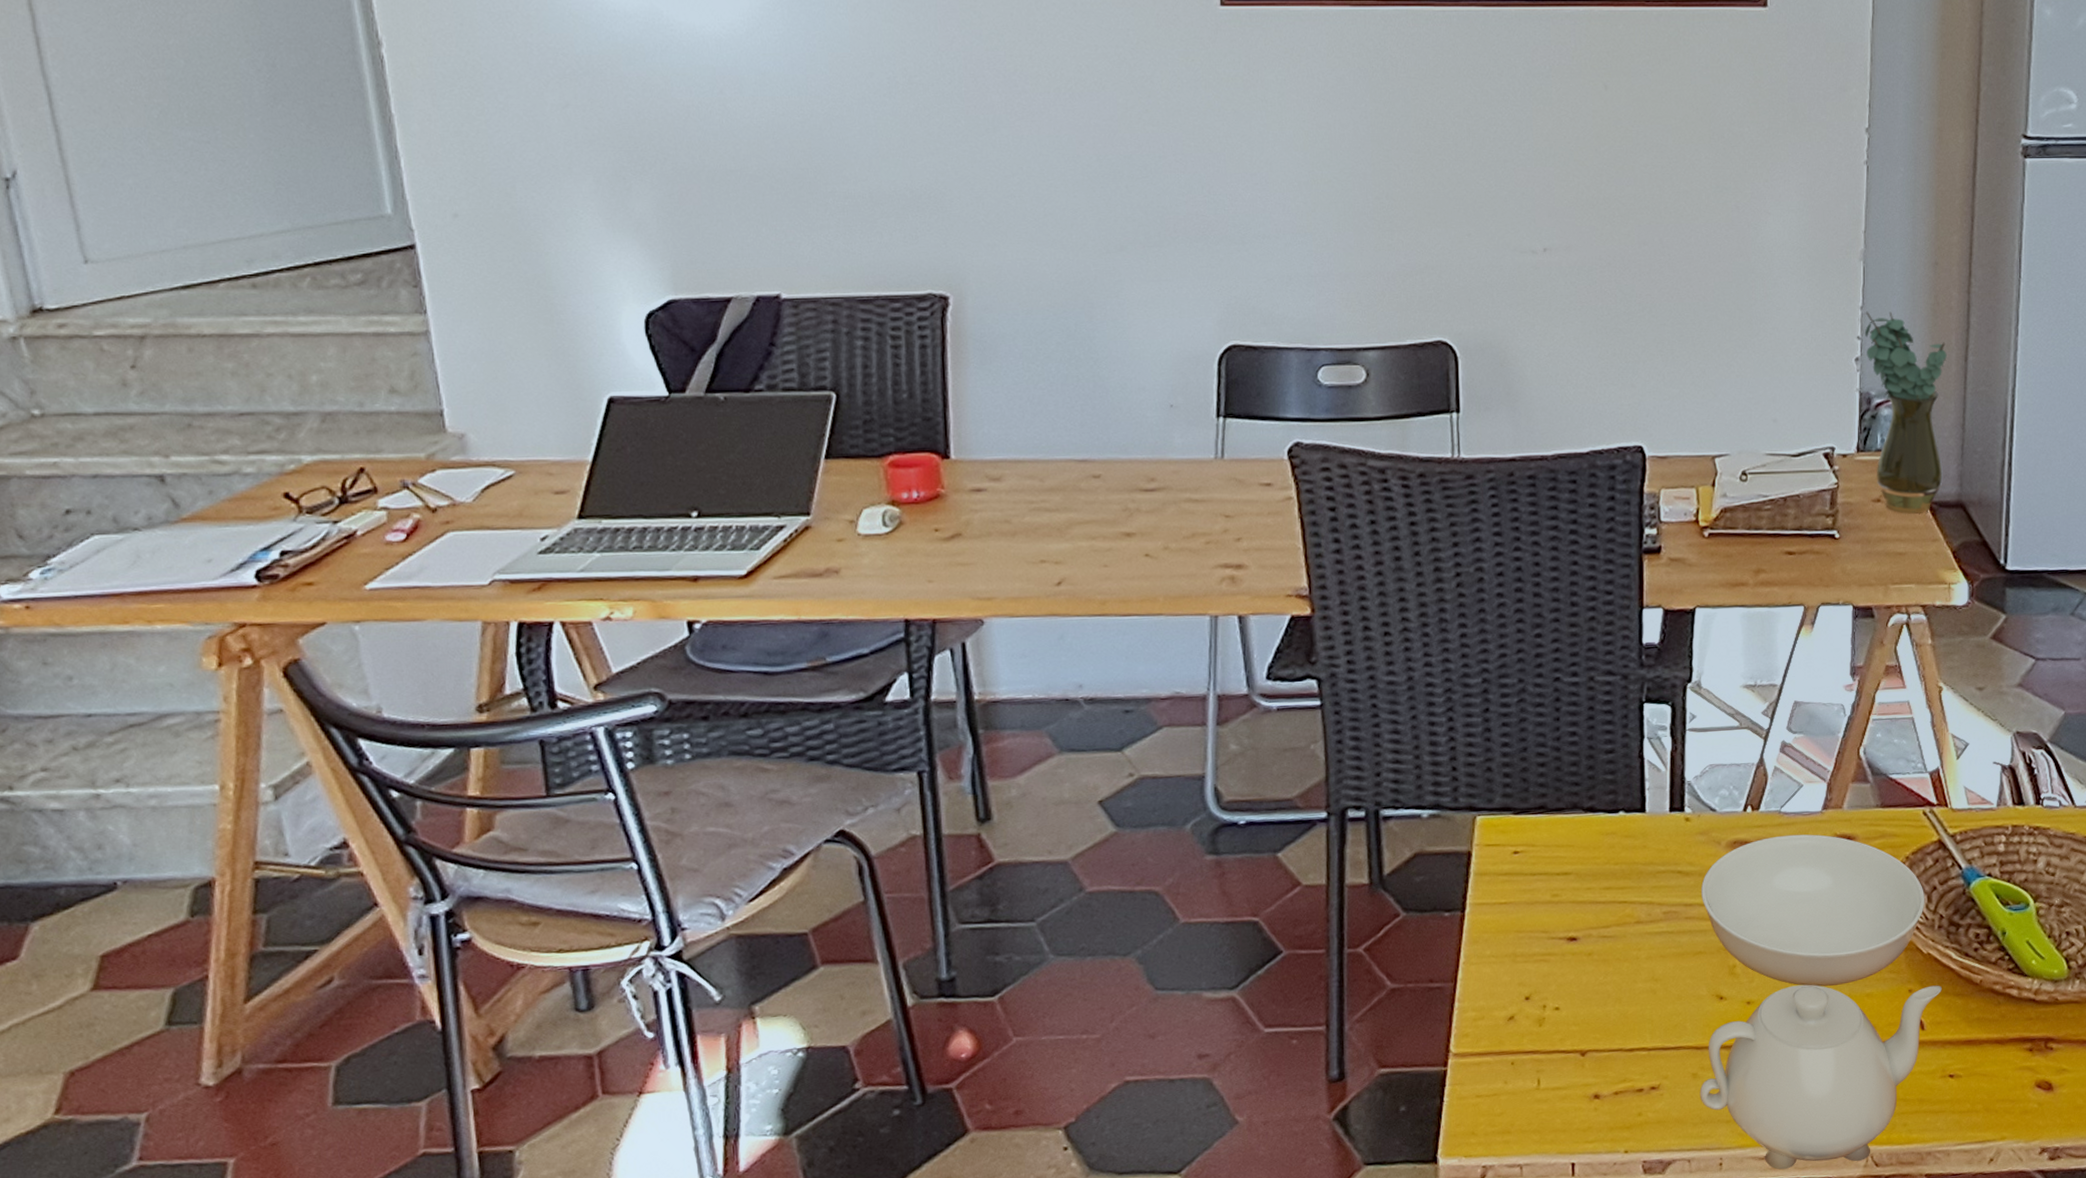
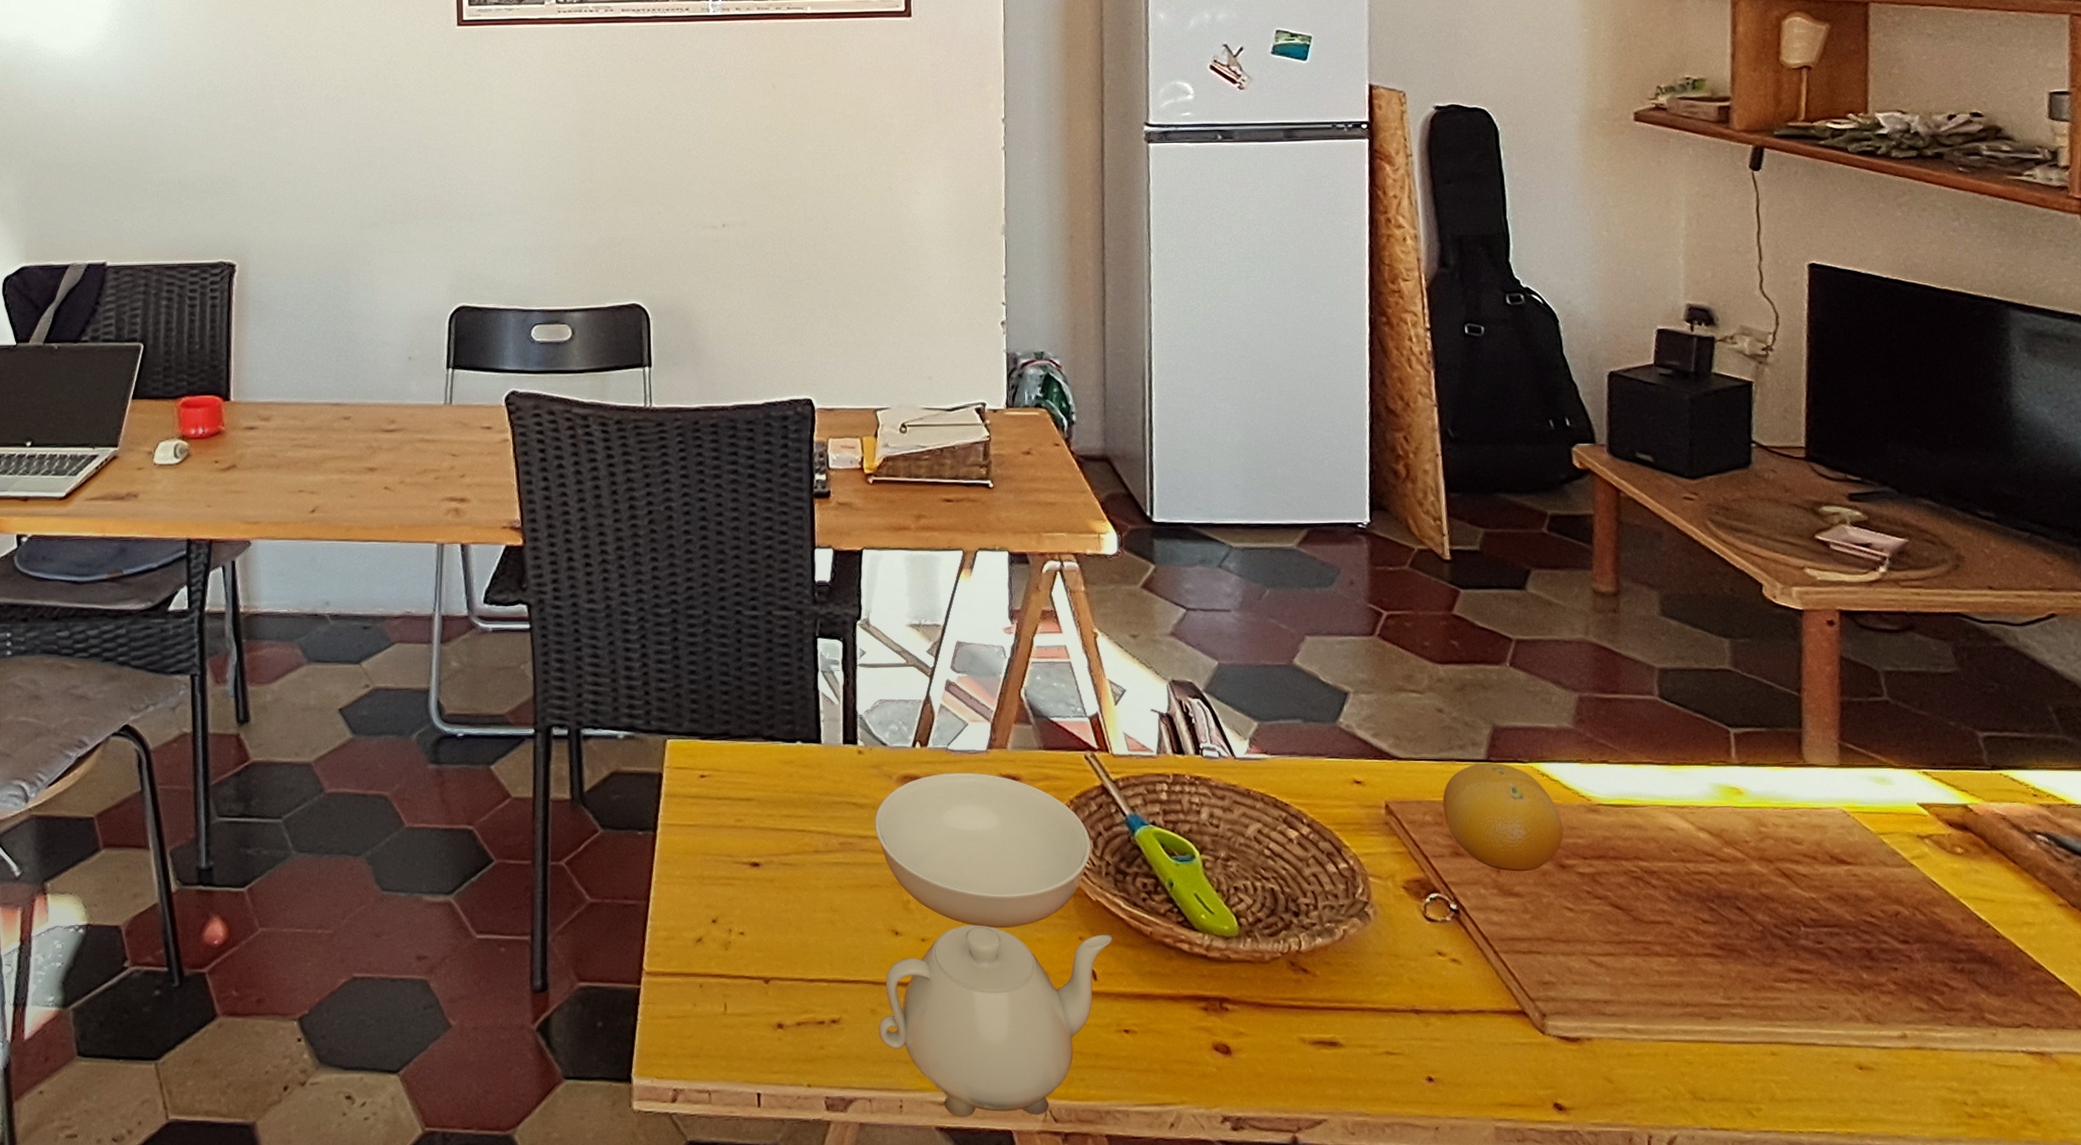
vase: present [1864,311,1947,515] -> none [1008,280,1088,467]

